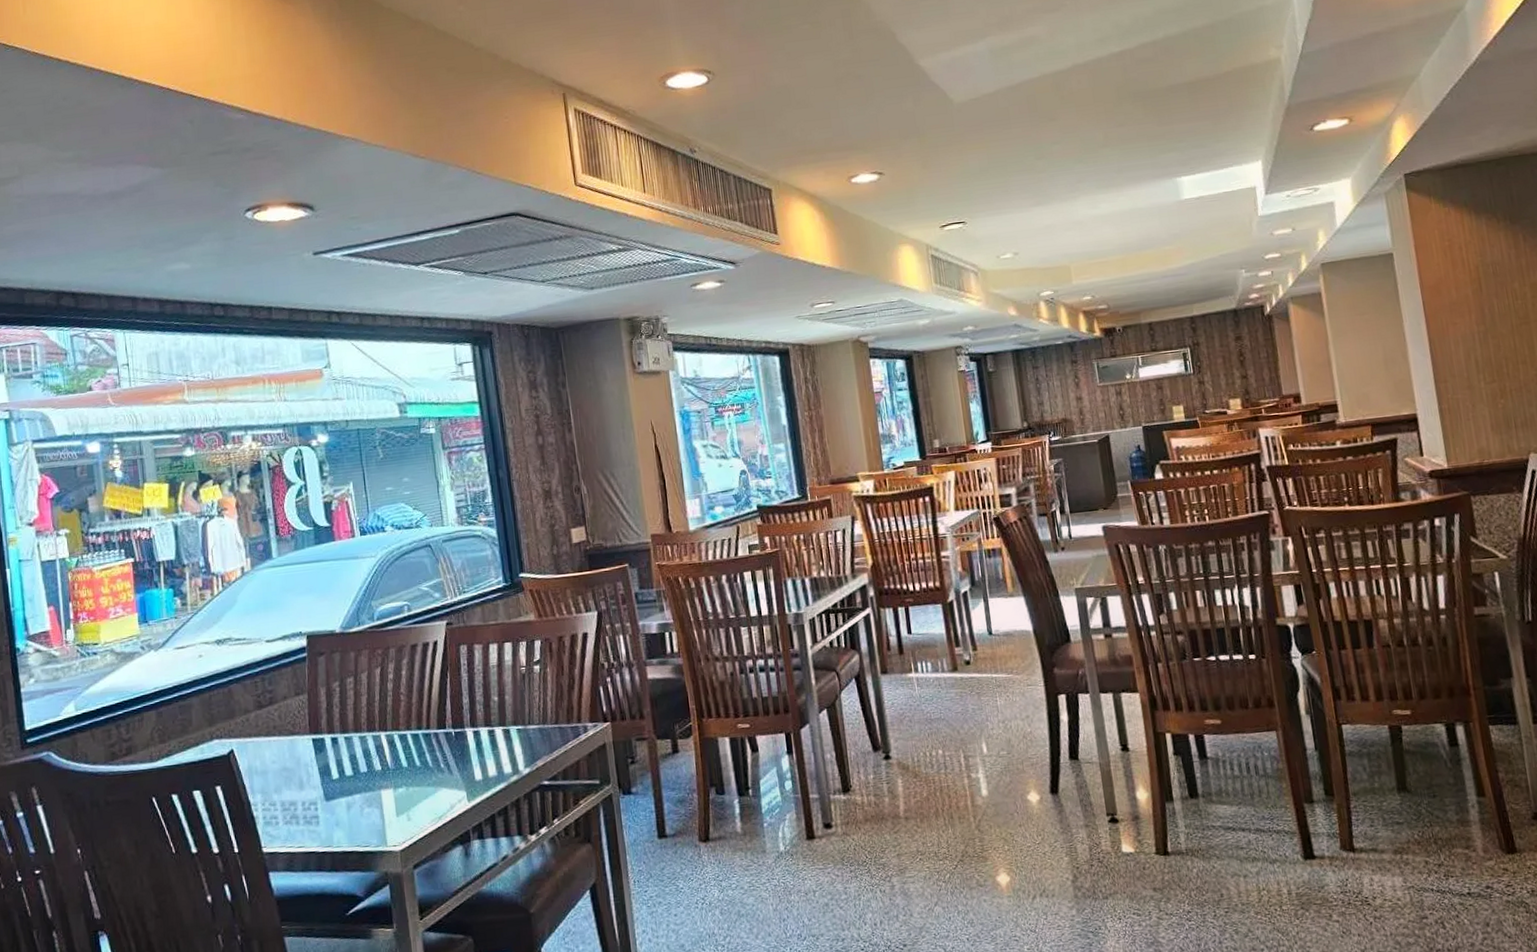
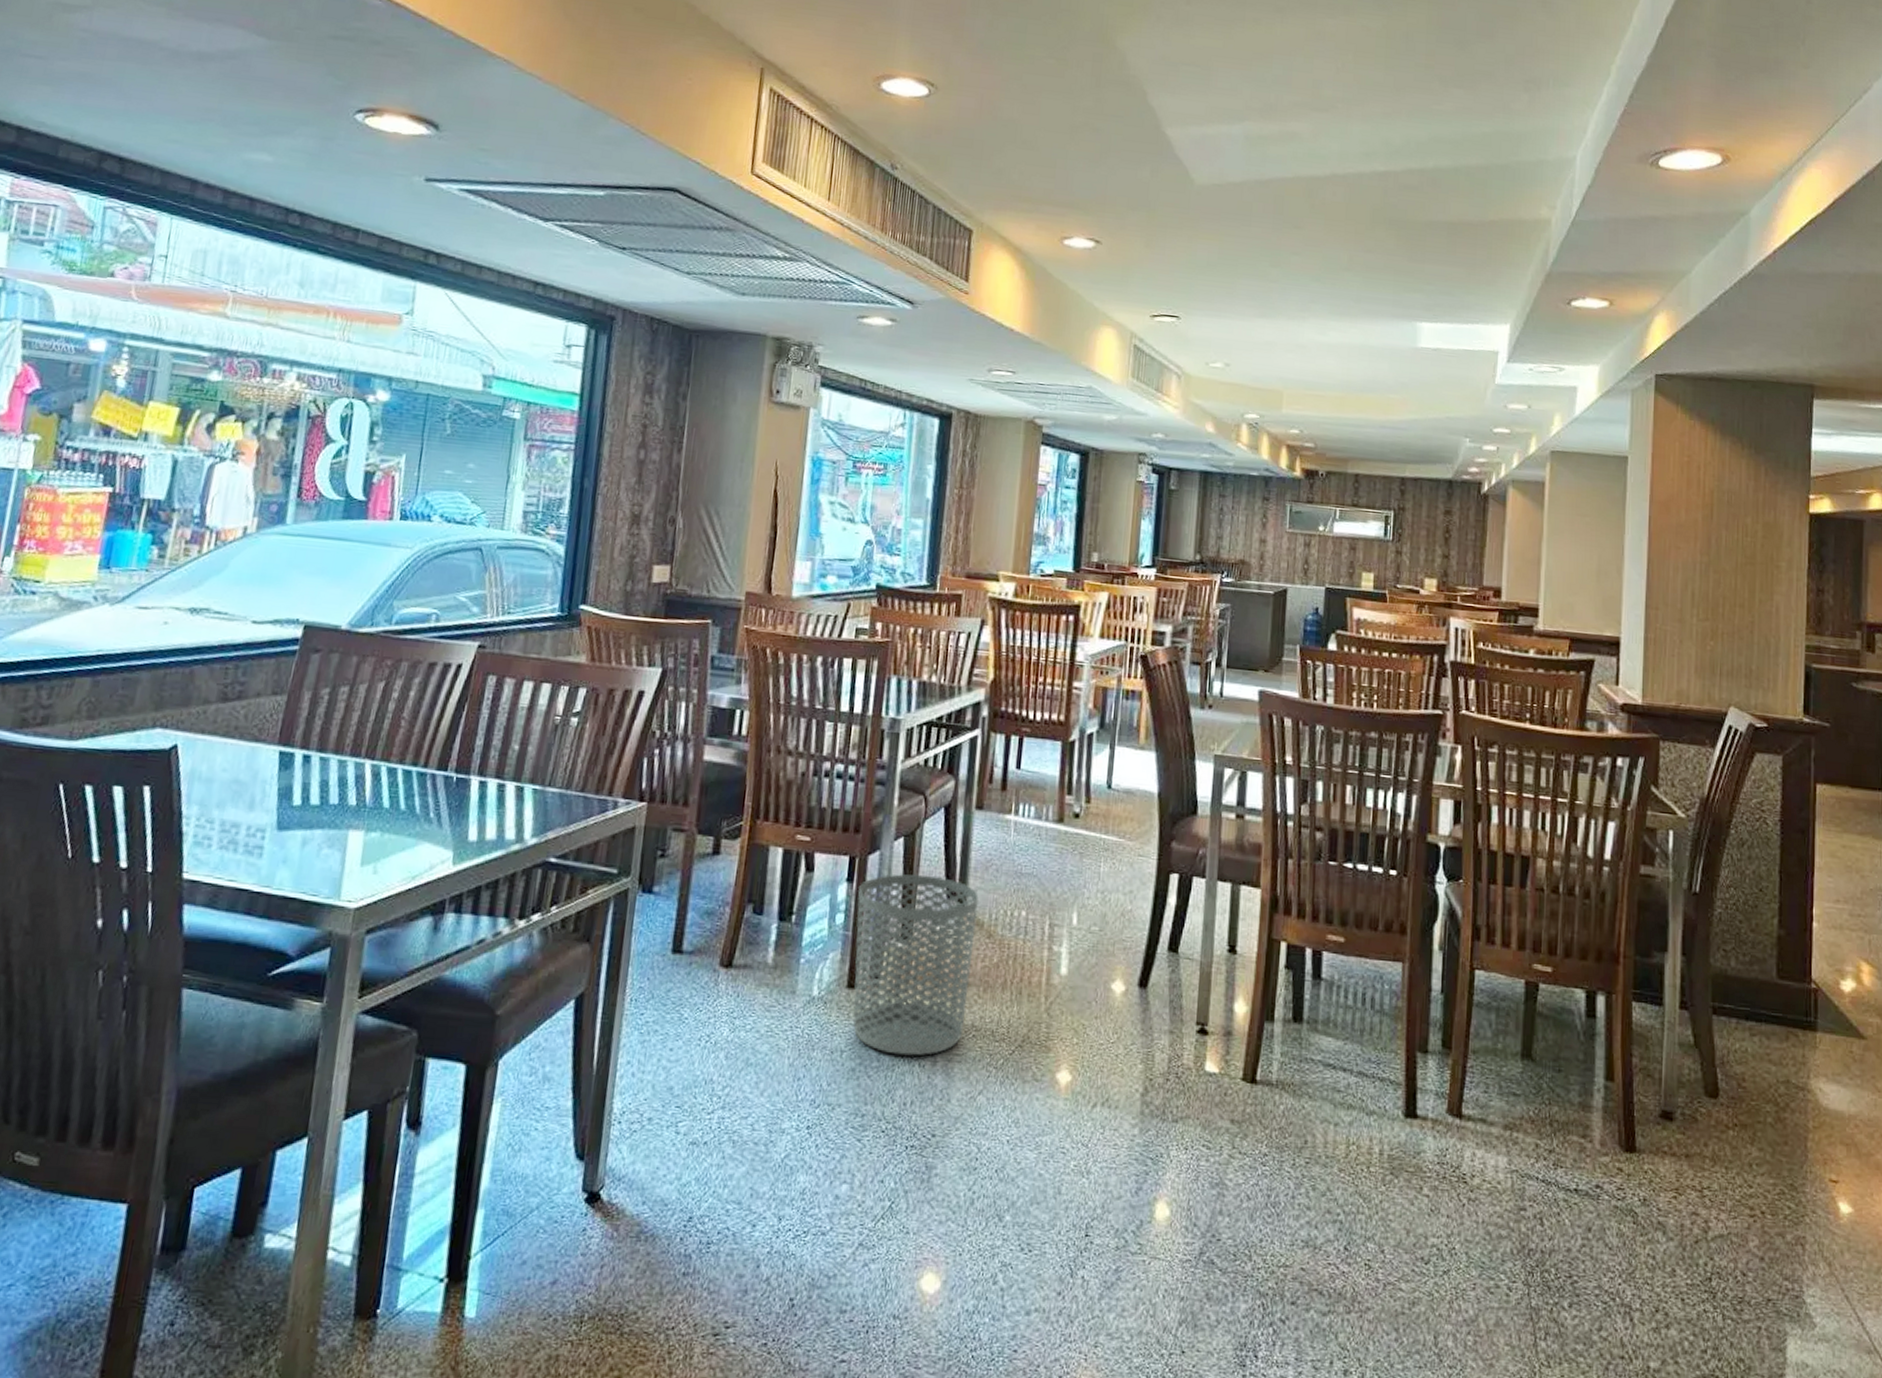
waste bin: none [798,735,911,887] -> present [853,874,979,1056]

